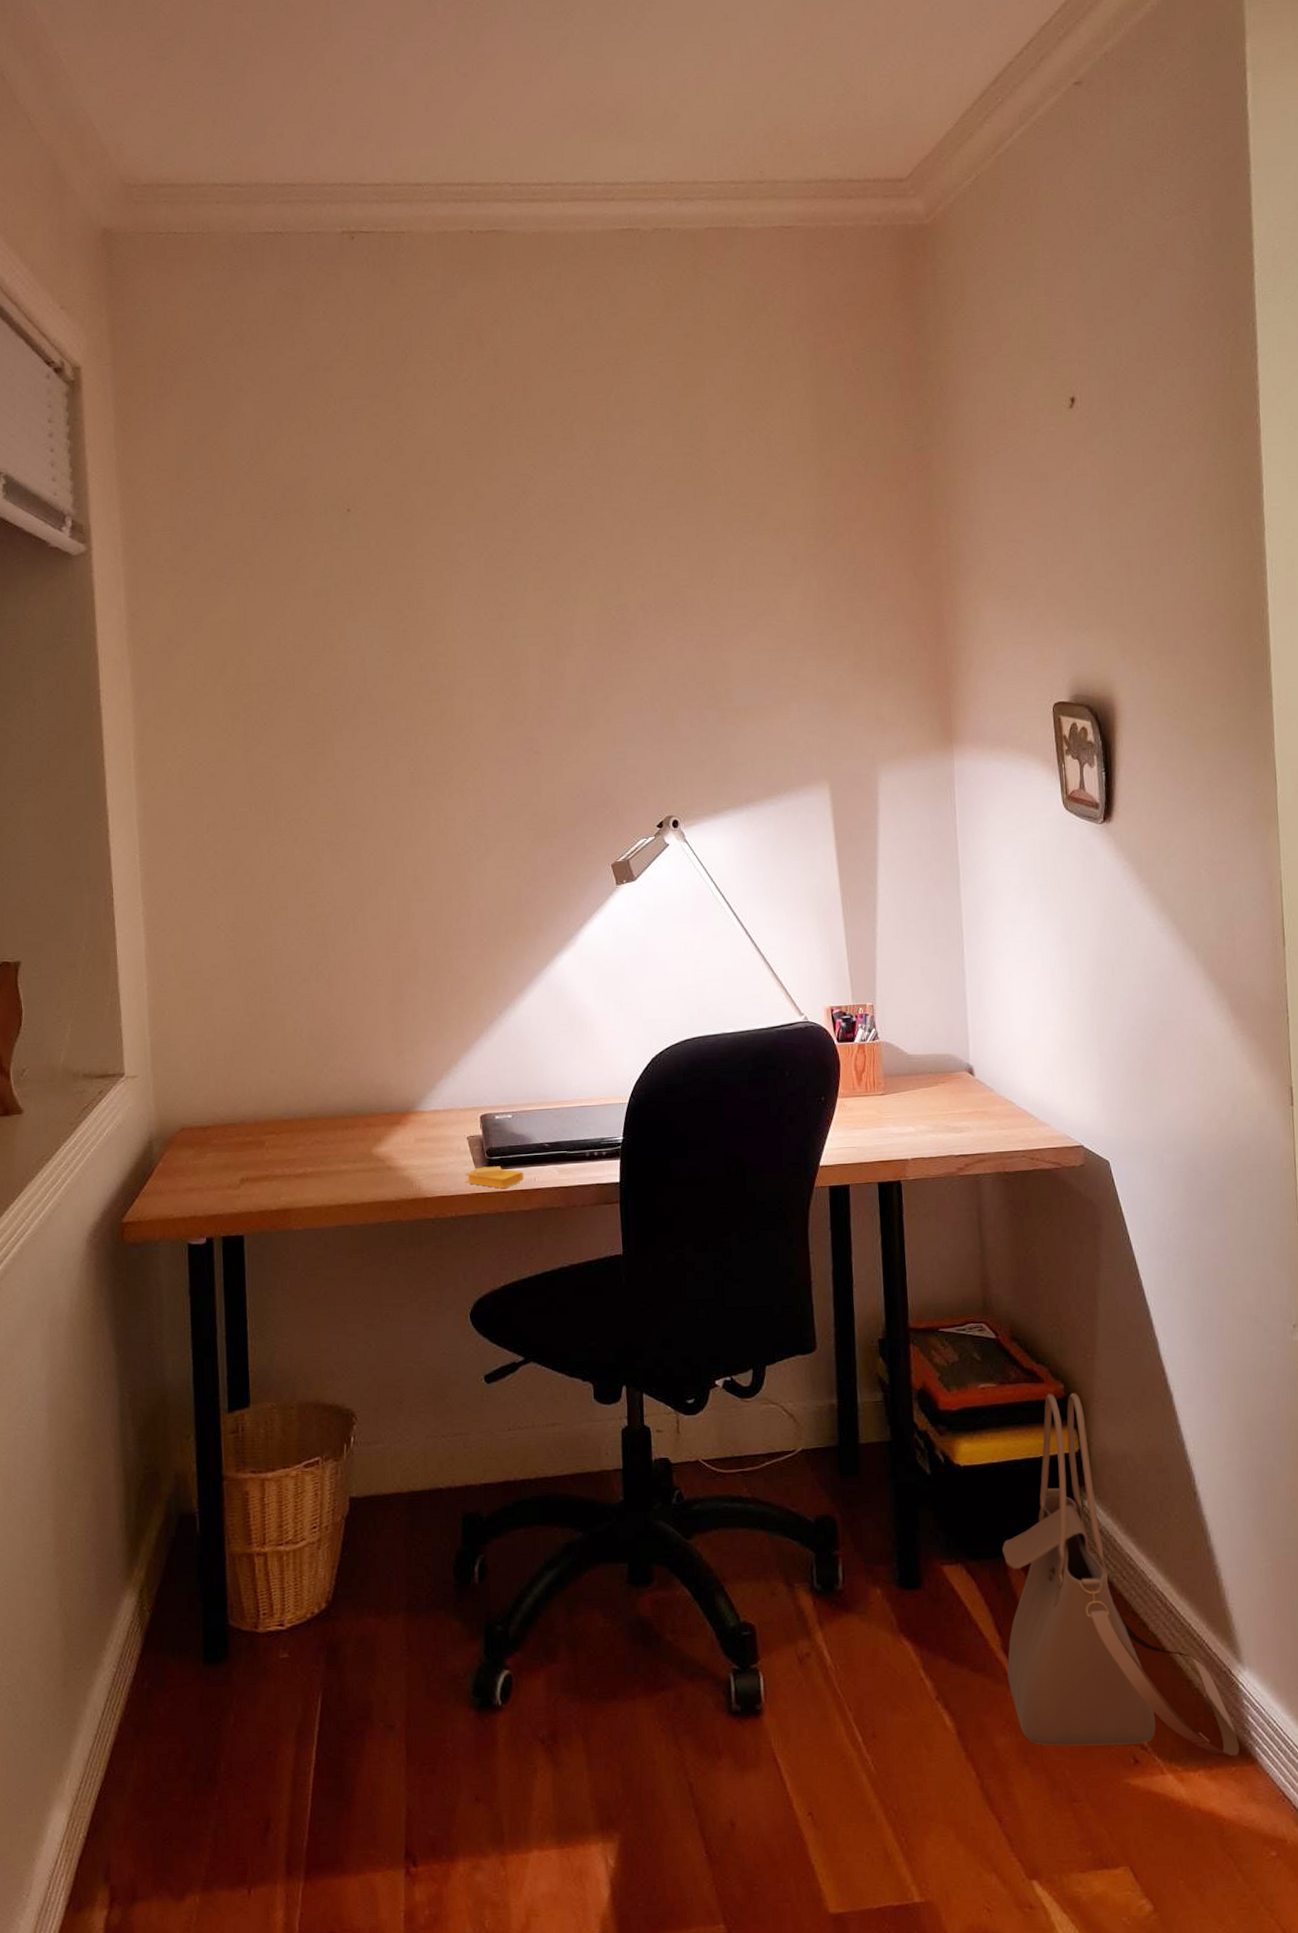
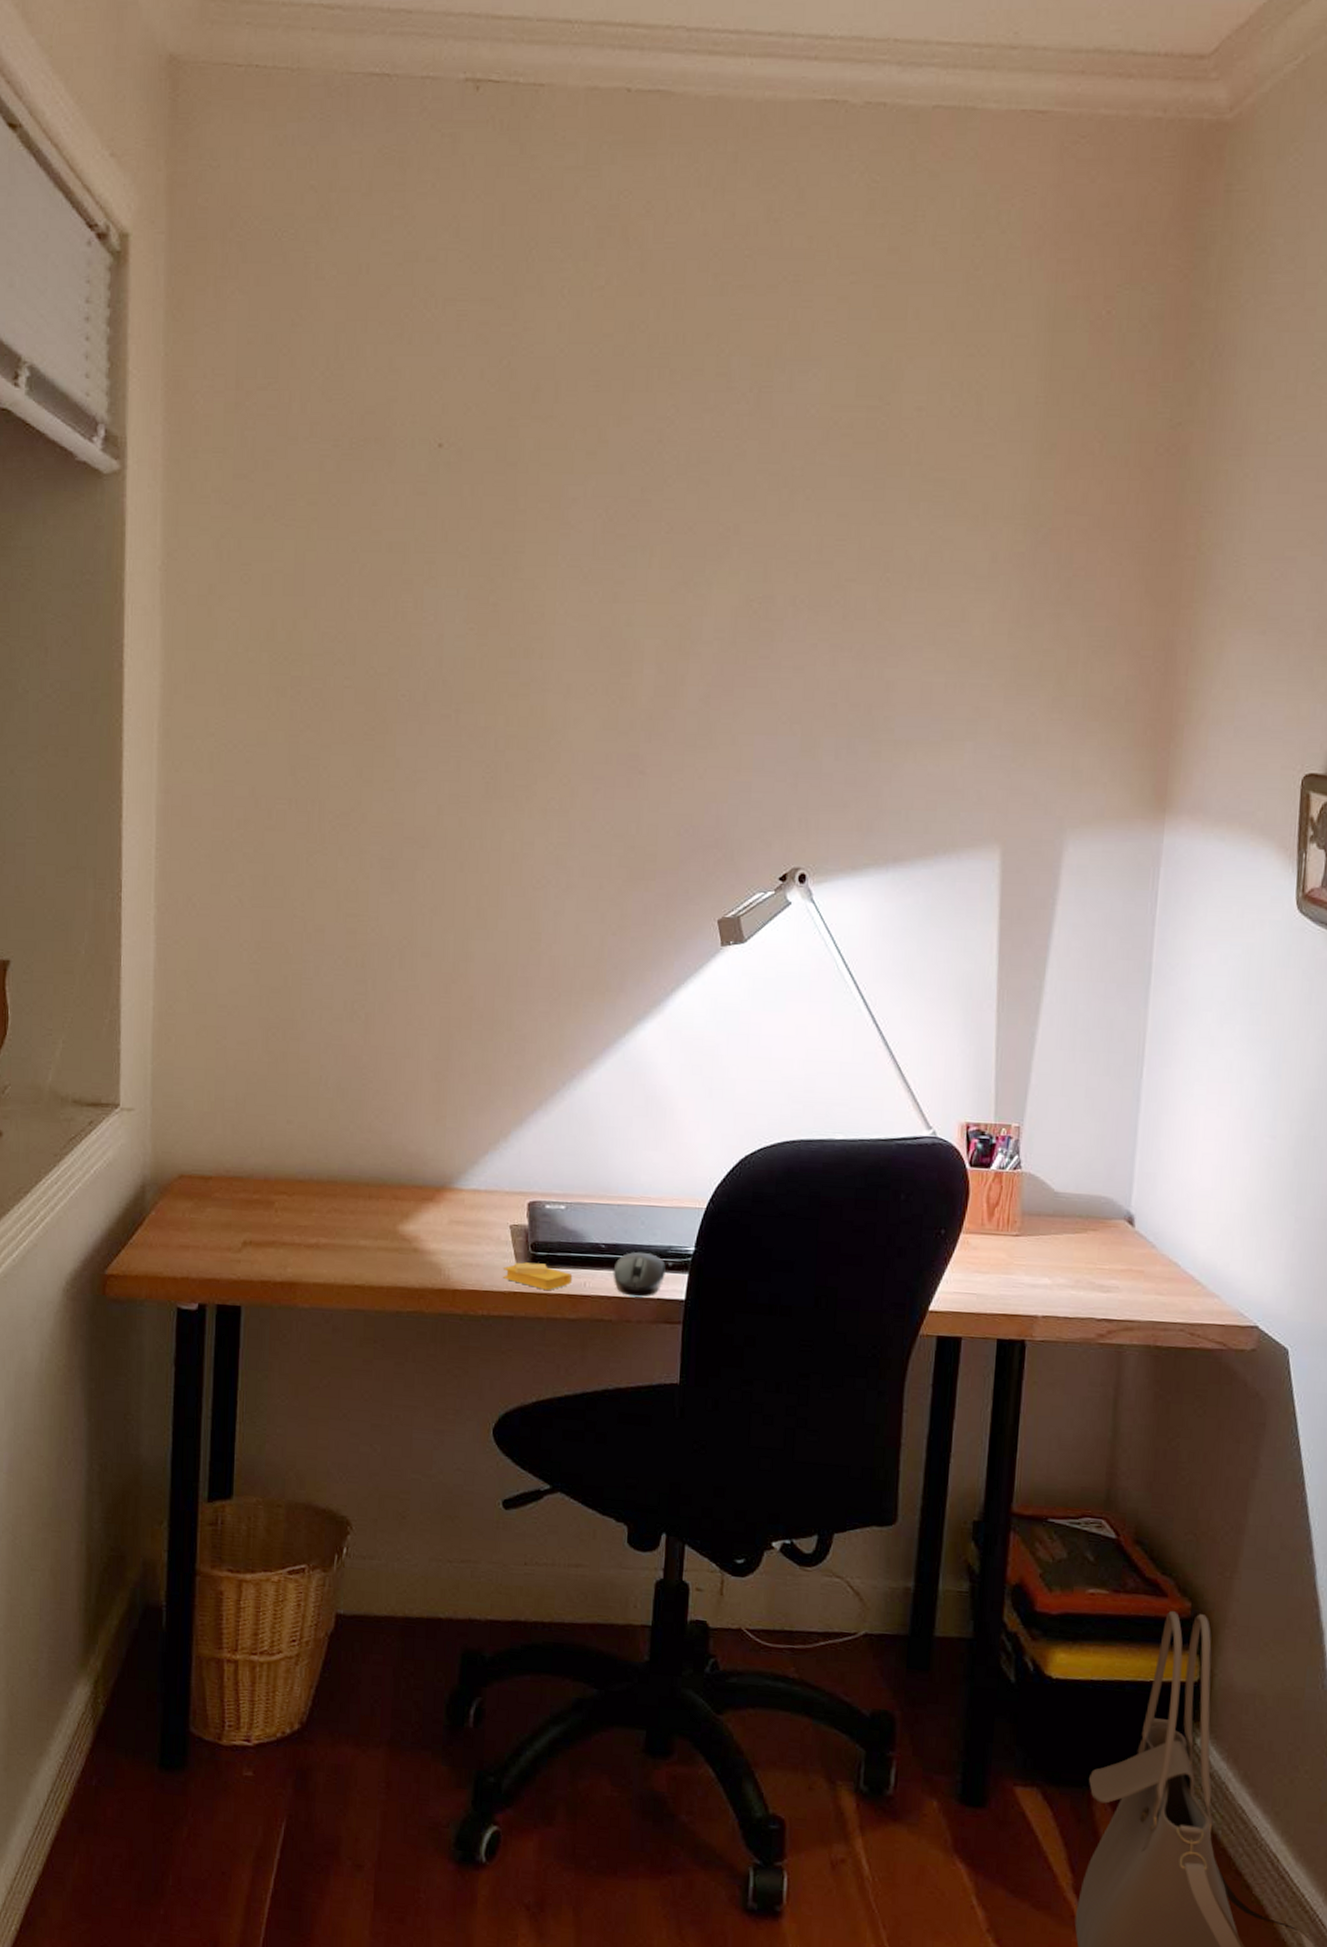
computer mouse: none [557,1146,601,1185] -> present [613,1251,666,1297]

